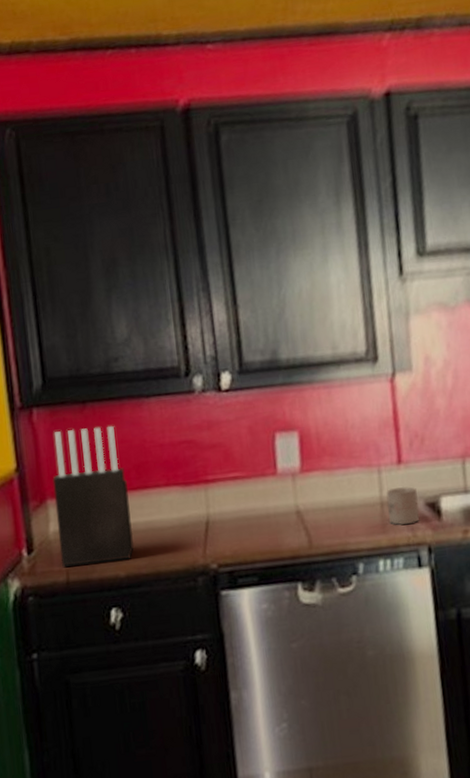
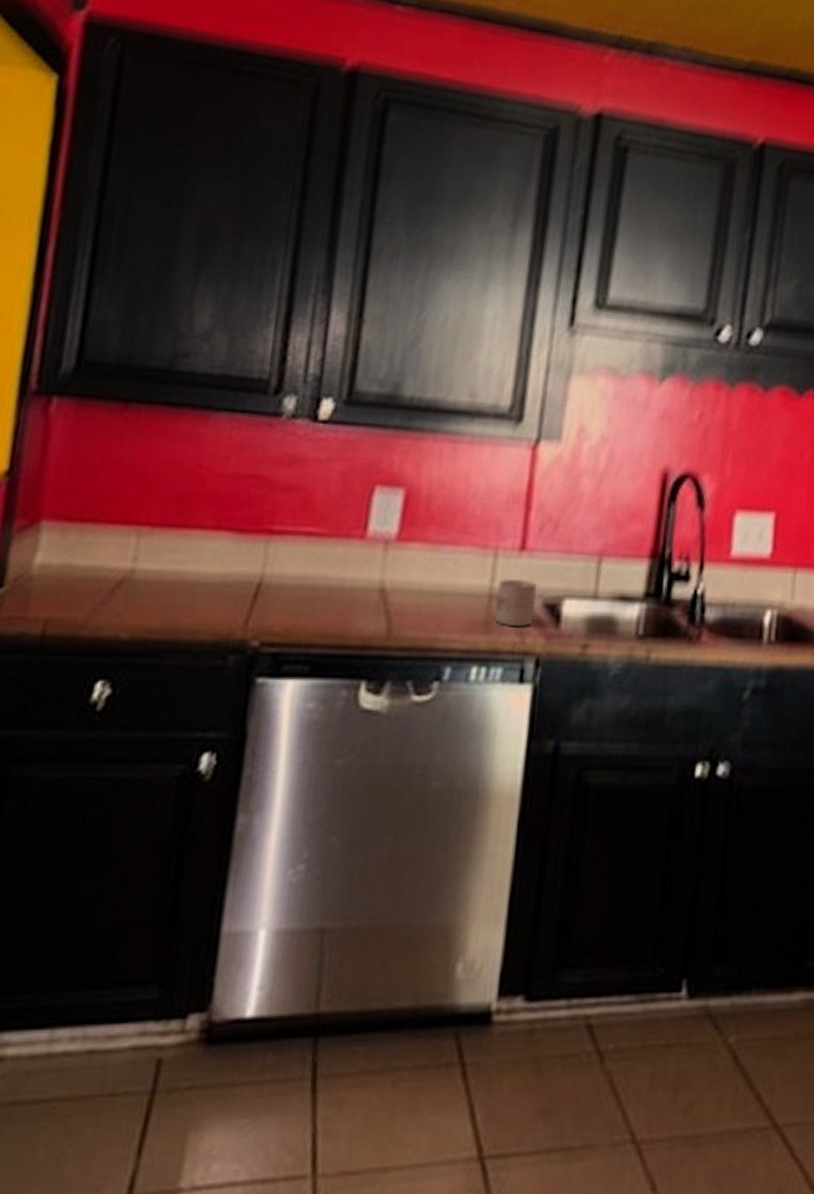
knife block: present [52,425,135,567] -> none [39,432,163,618]

